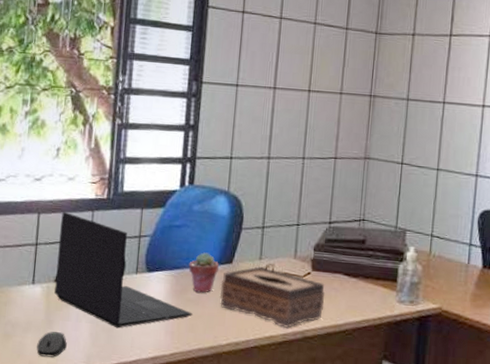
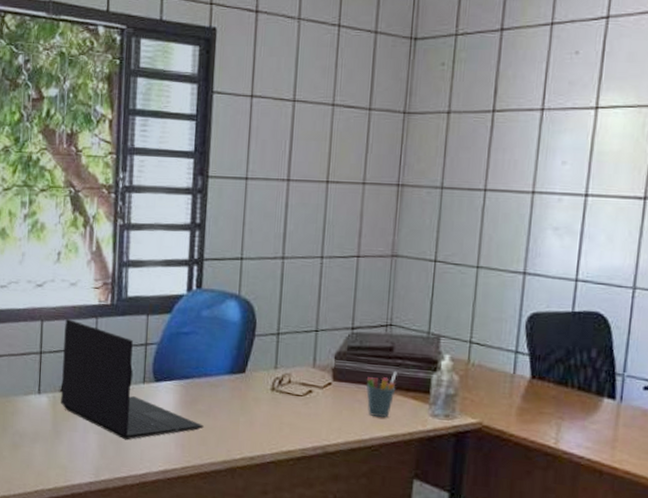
computer mouse: present [37,331,67,358] -> none [45,442,75,469]
potted succulent: present [188,252,219,293] -> none [198,361,231,404]
tissue box: present [219,266,325,328] -> none [232,376,348,442]
pen holder: none [341,262,369,304] -> present [366,371,397,417]

